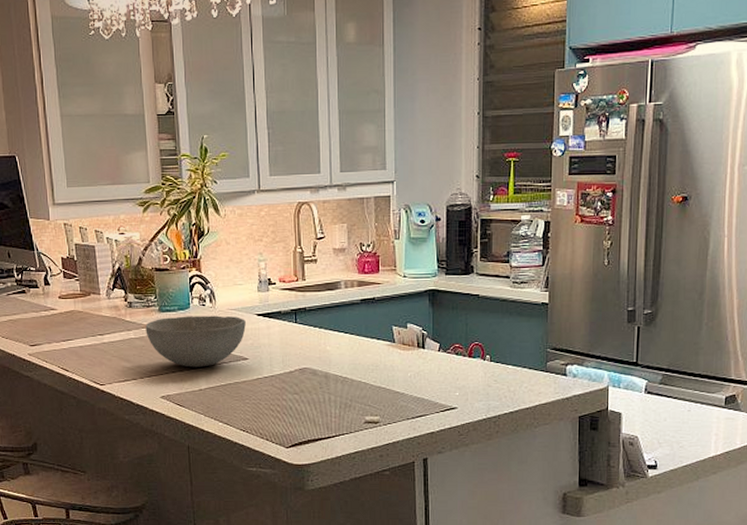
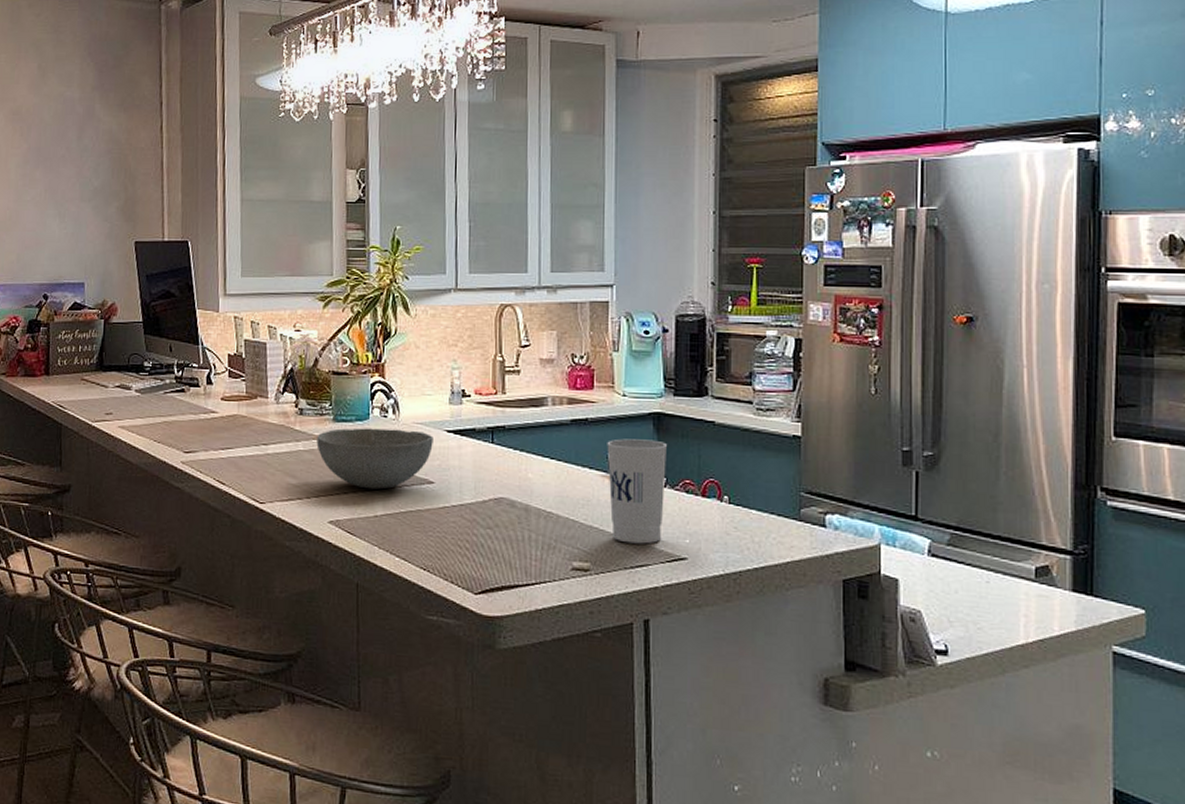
cup: none [391,313,440,399] -> present [607,438,667,544]

